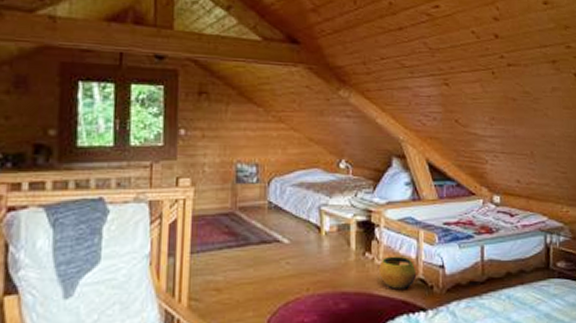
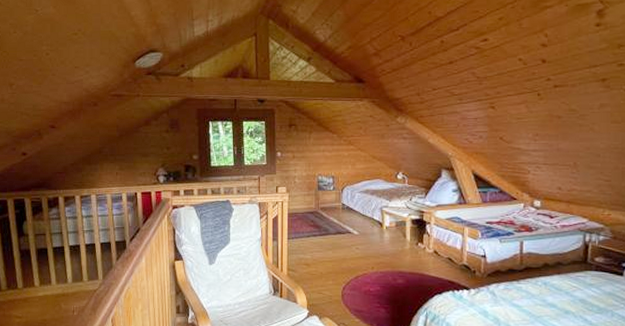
clay pot: present [379,256,417,291] -> none [430,246,462,273]

